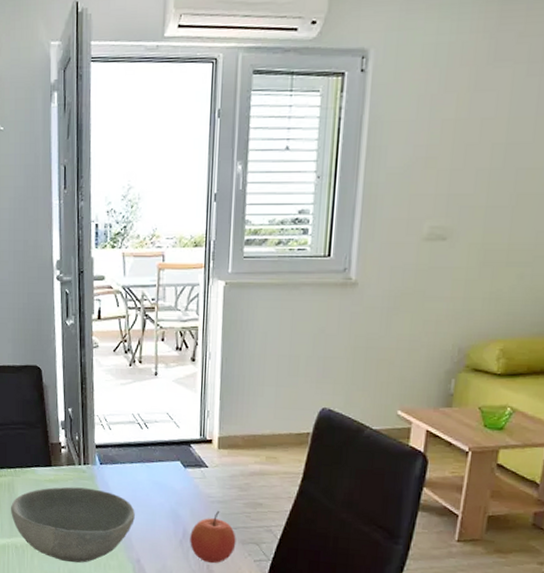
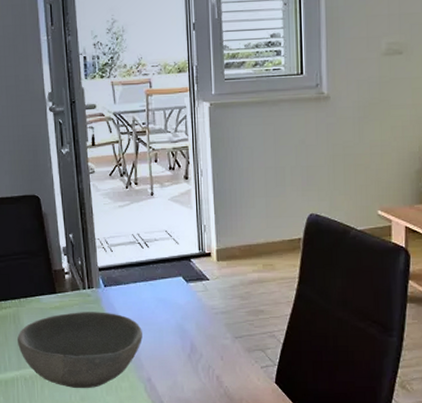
apple: present [190,510,236,564] -> none [198,321,242,375]

